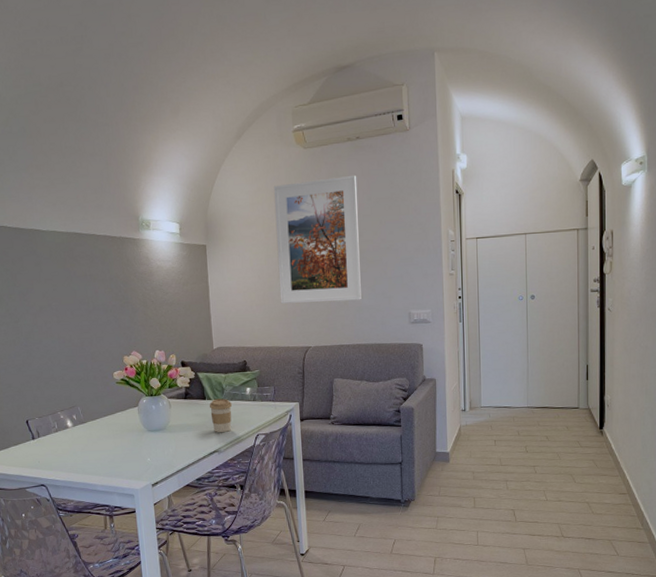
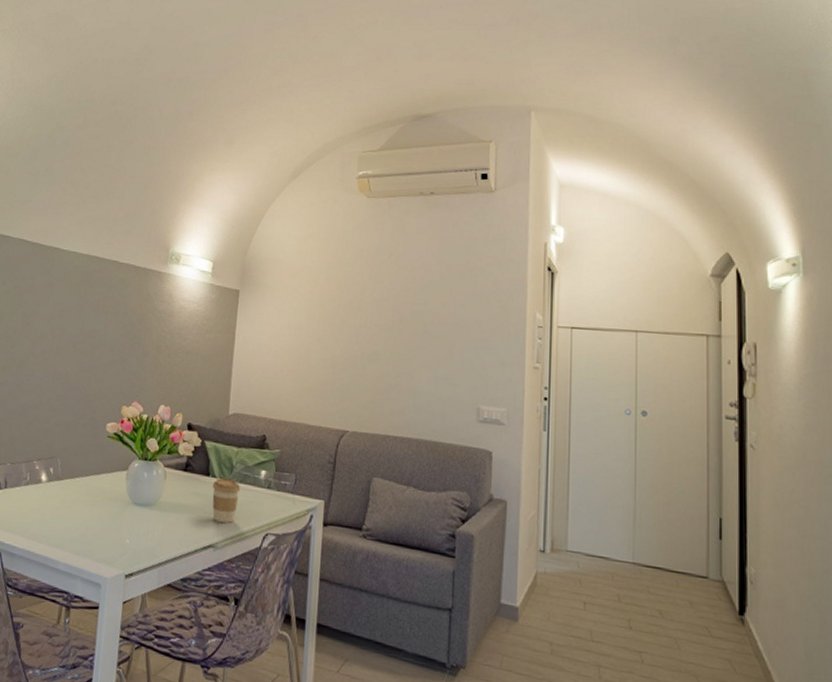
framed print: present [273,175,361,304] -> none [317,233,427,383]

